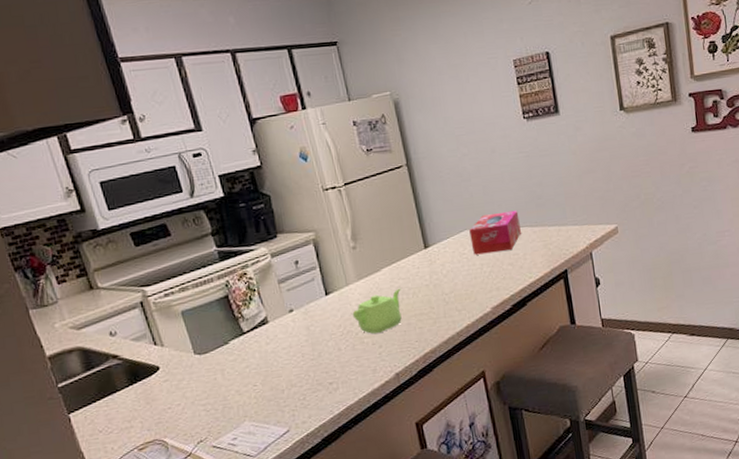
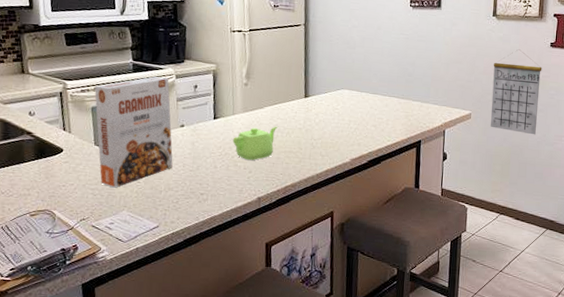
cereal box: none [179,259,290,398] -> present [94,76,173,188]
tissue box: present [469,210,521,255] -> none [344,80,390,114]
calendar: none [631,142,694,238] -> present [490,49,542,135]

